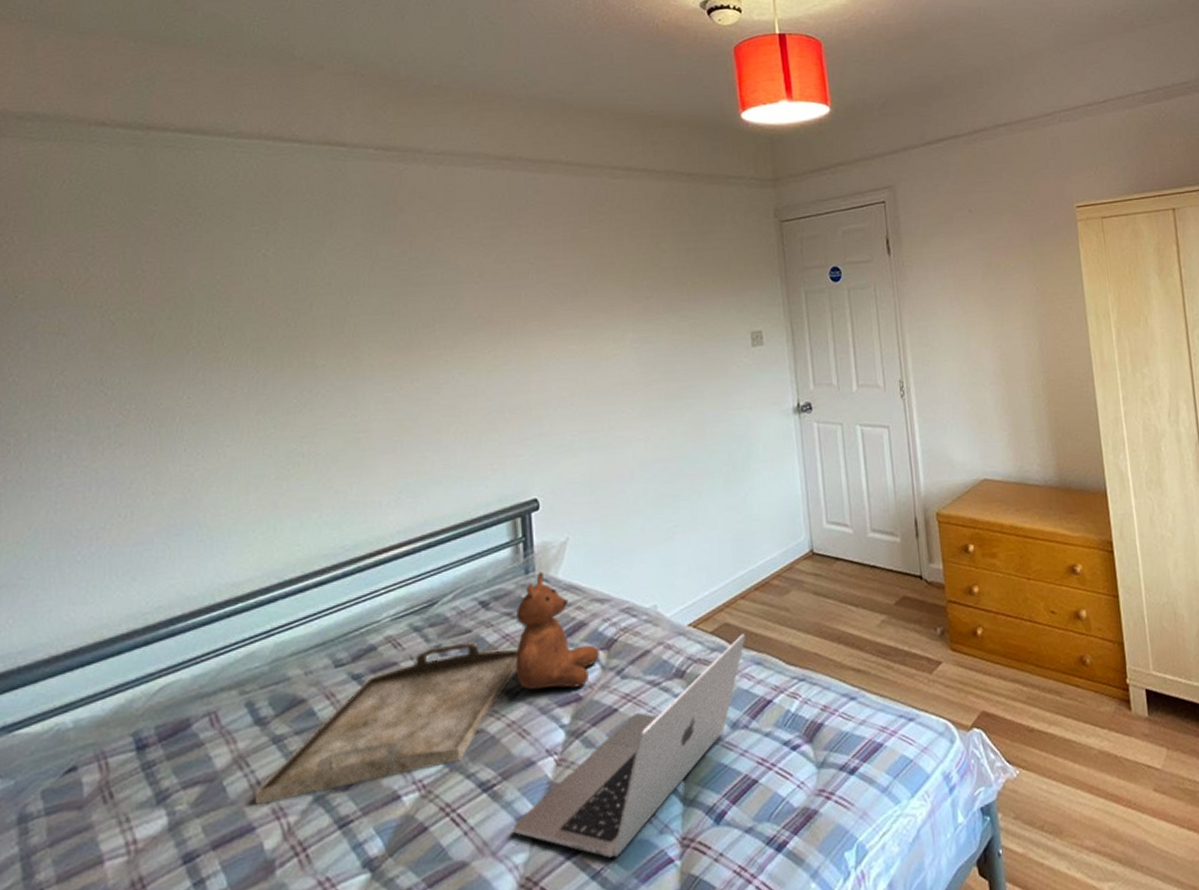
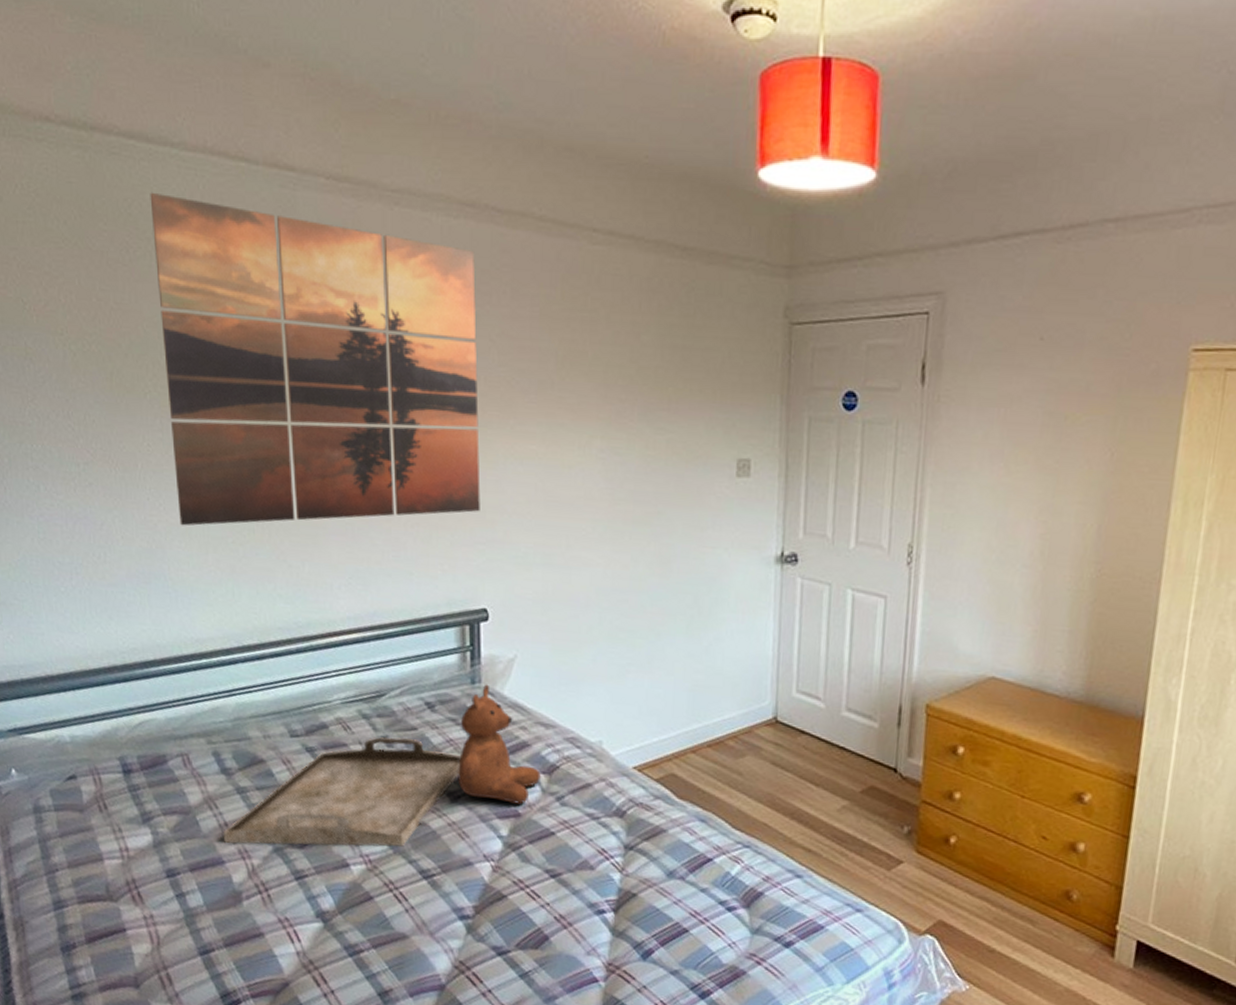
wall art: none [203,174,526,471] -> present [150,192,481,526]
laptop: present [512,633,746,858] -> none [449,787,693,964]

